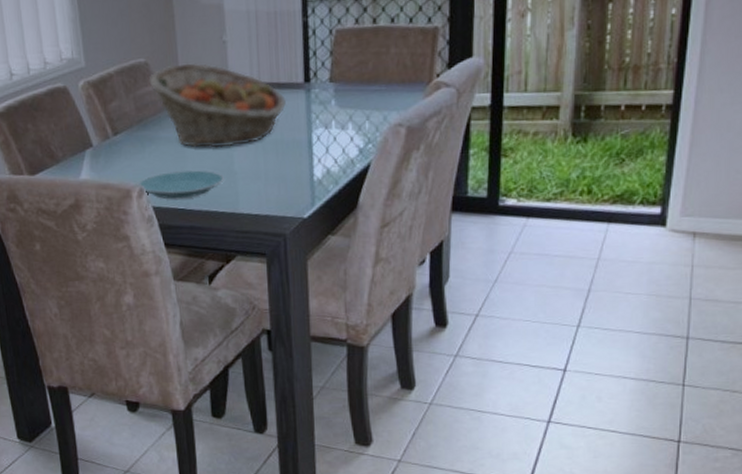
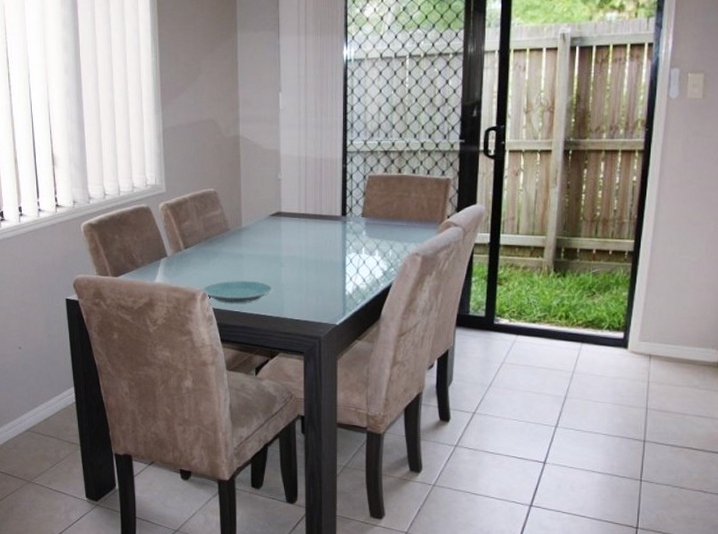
fruit basket: present [149,63,286,148] -> none [216,194,326,264]

